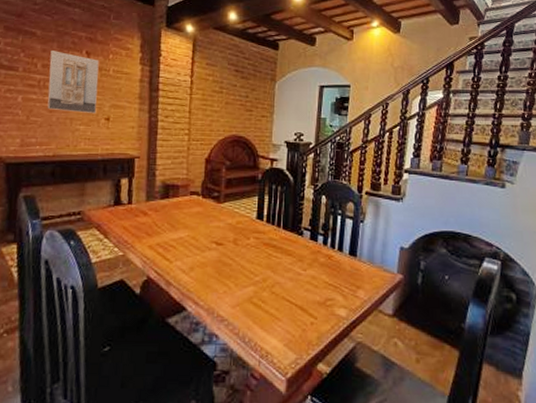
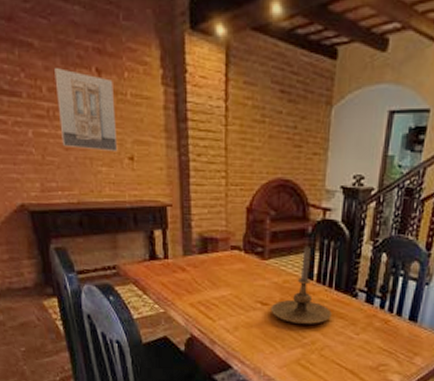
candle holder: none [225,191,281,263] -> present [271,247,332,325]

